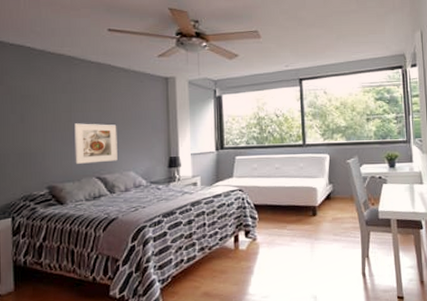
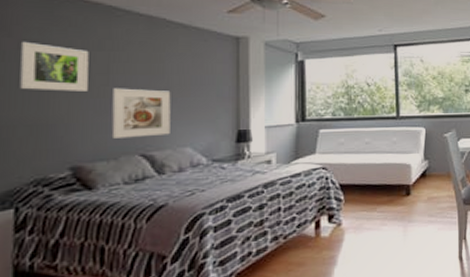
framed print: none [9,88,57,127] -> present [19,41,89,92]

